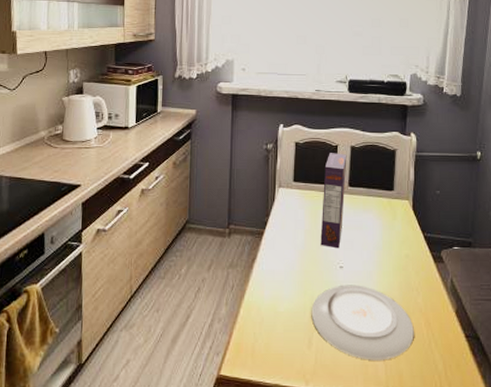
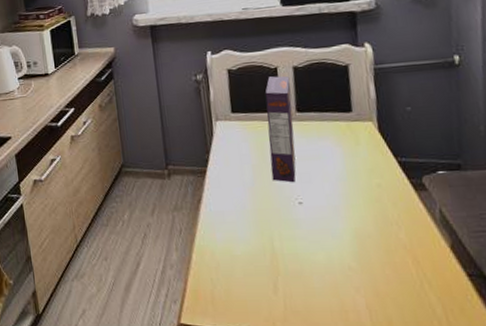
plate: present [311,285,414,361] -> none [271,221,401,305]

